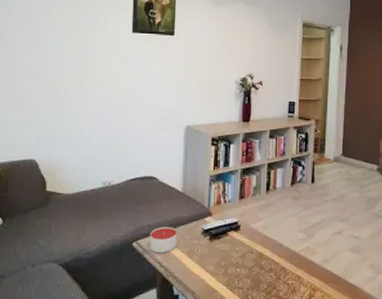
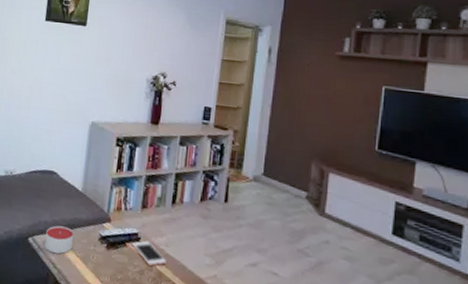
cell phone: none [233,227,265,248] -> present [132,240,167,266]

